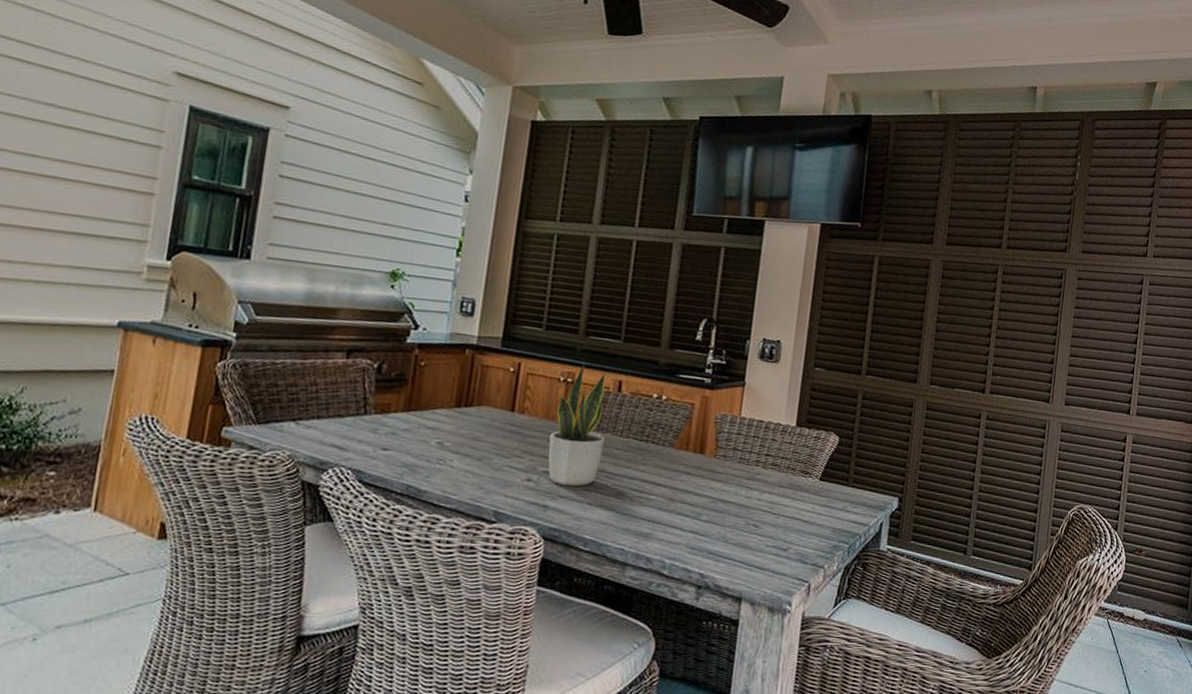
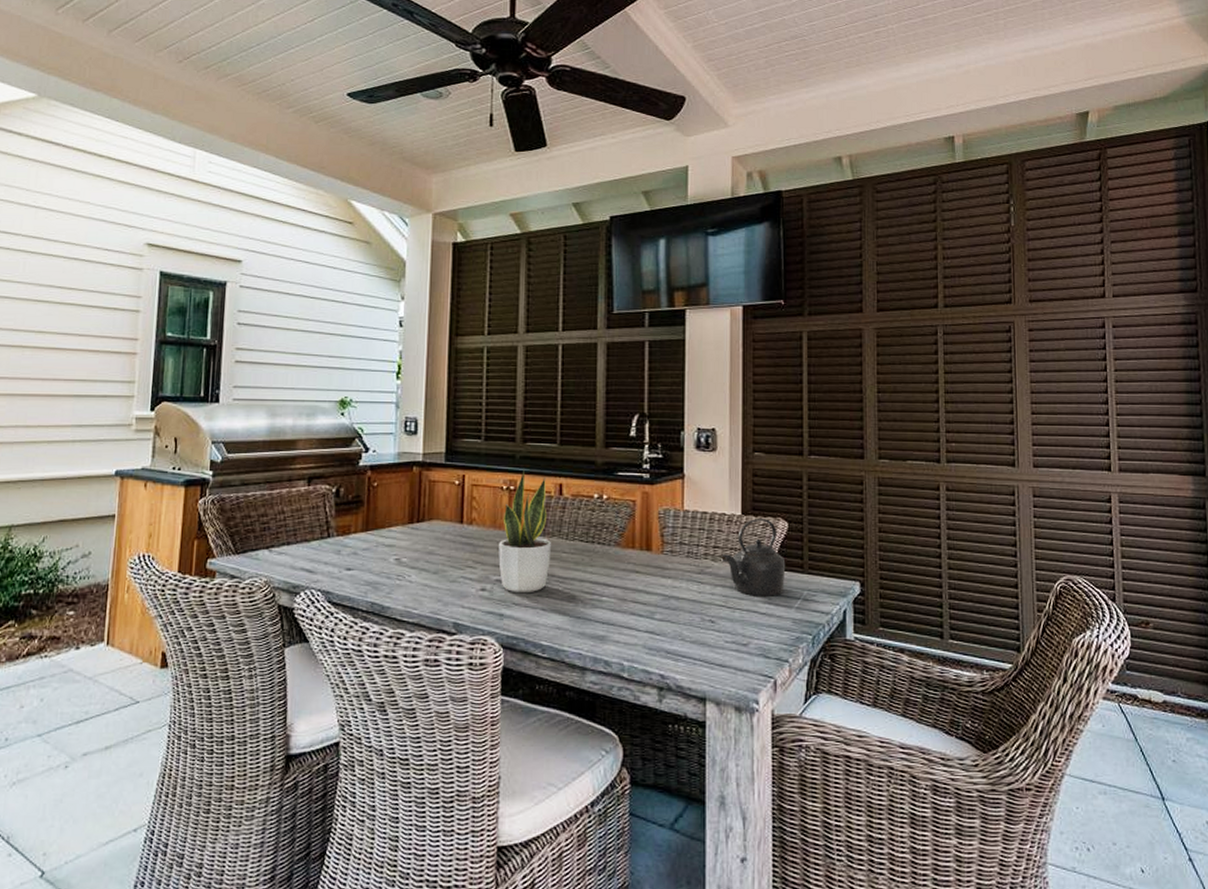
kettle: none [772,430,832,506] -> present [721,518,786,596]

